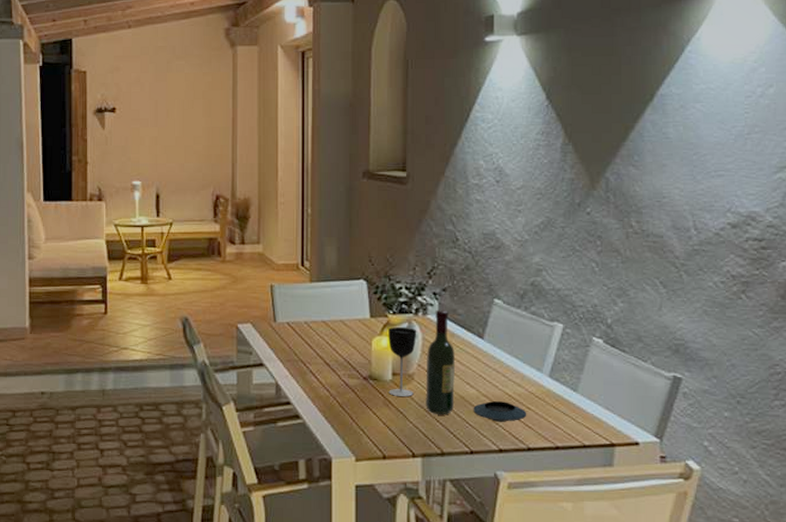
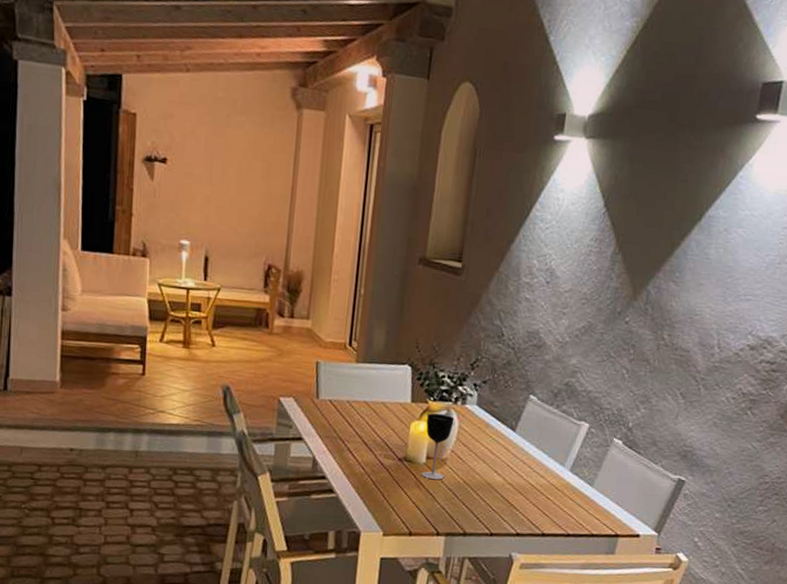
wine bottle: present [426,309,455,414] -> none [454,400,487,499]
saucer: present [473,401,527,422] -> none [497,489,546,509]

